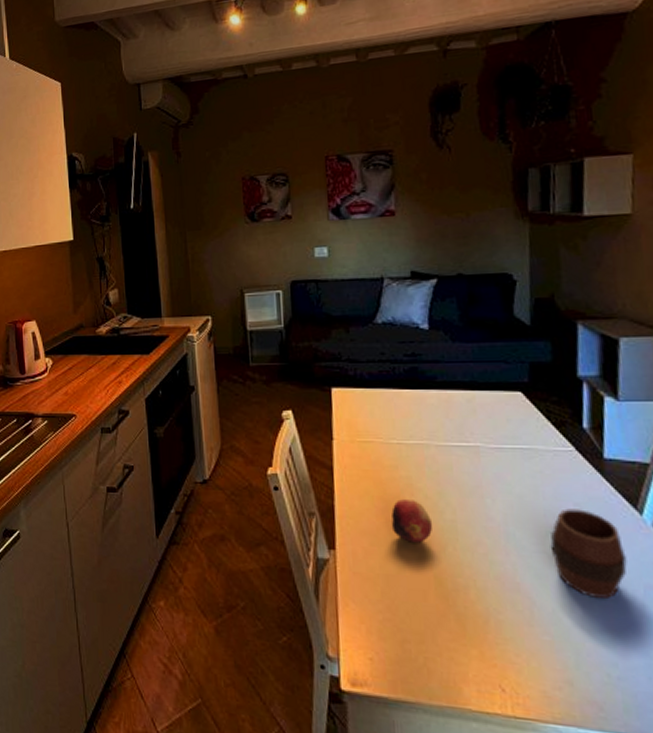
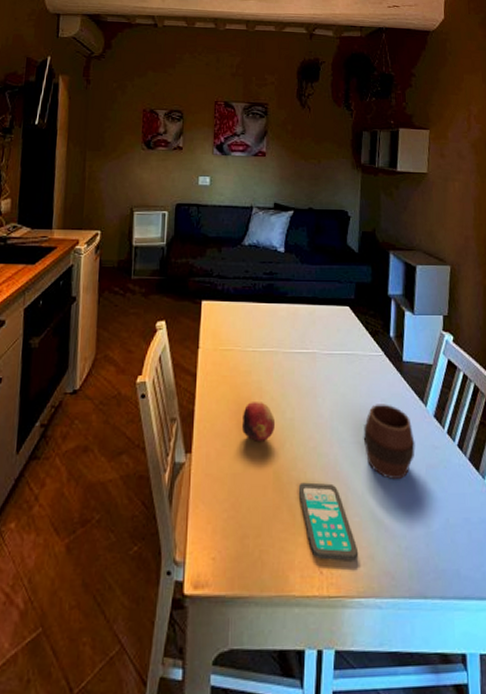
smartphone: none [467,591,552,683] -> present [298,482,359,561]

